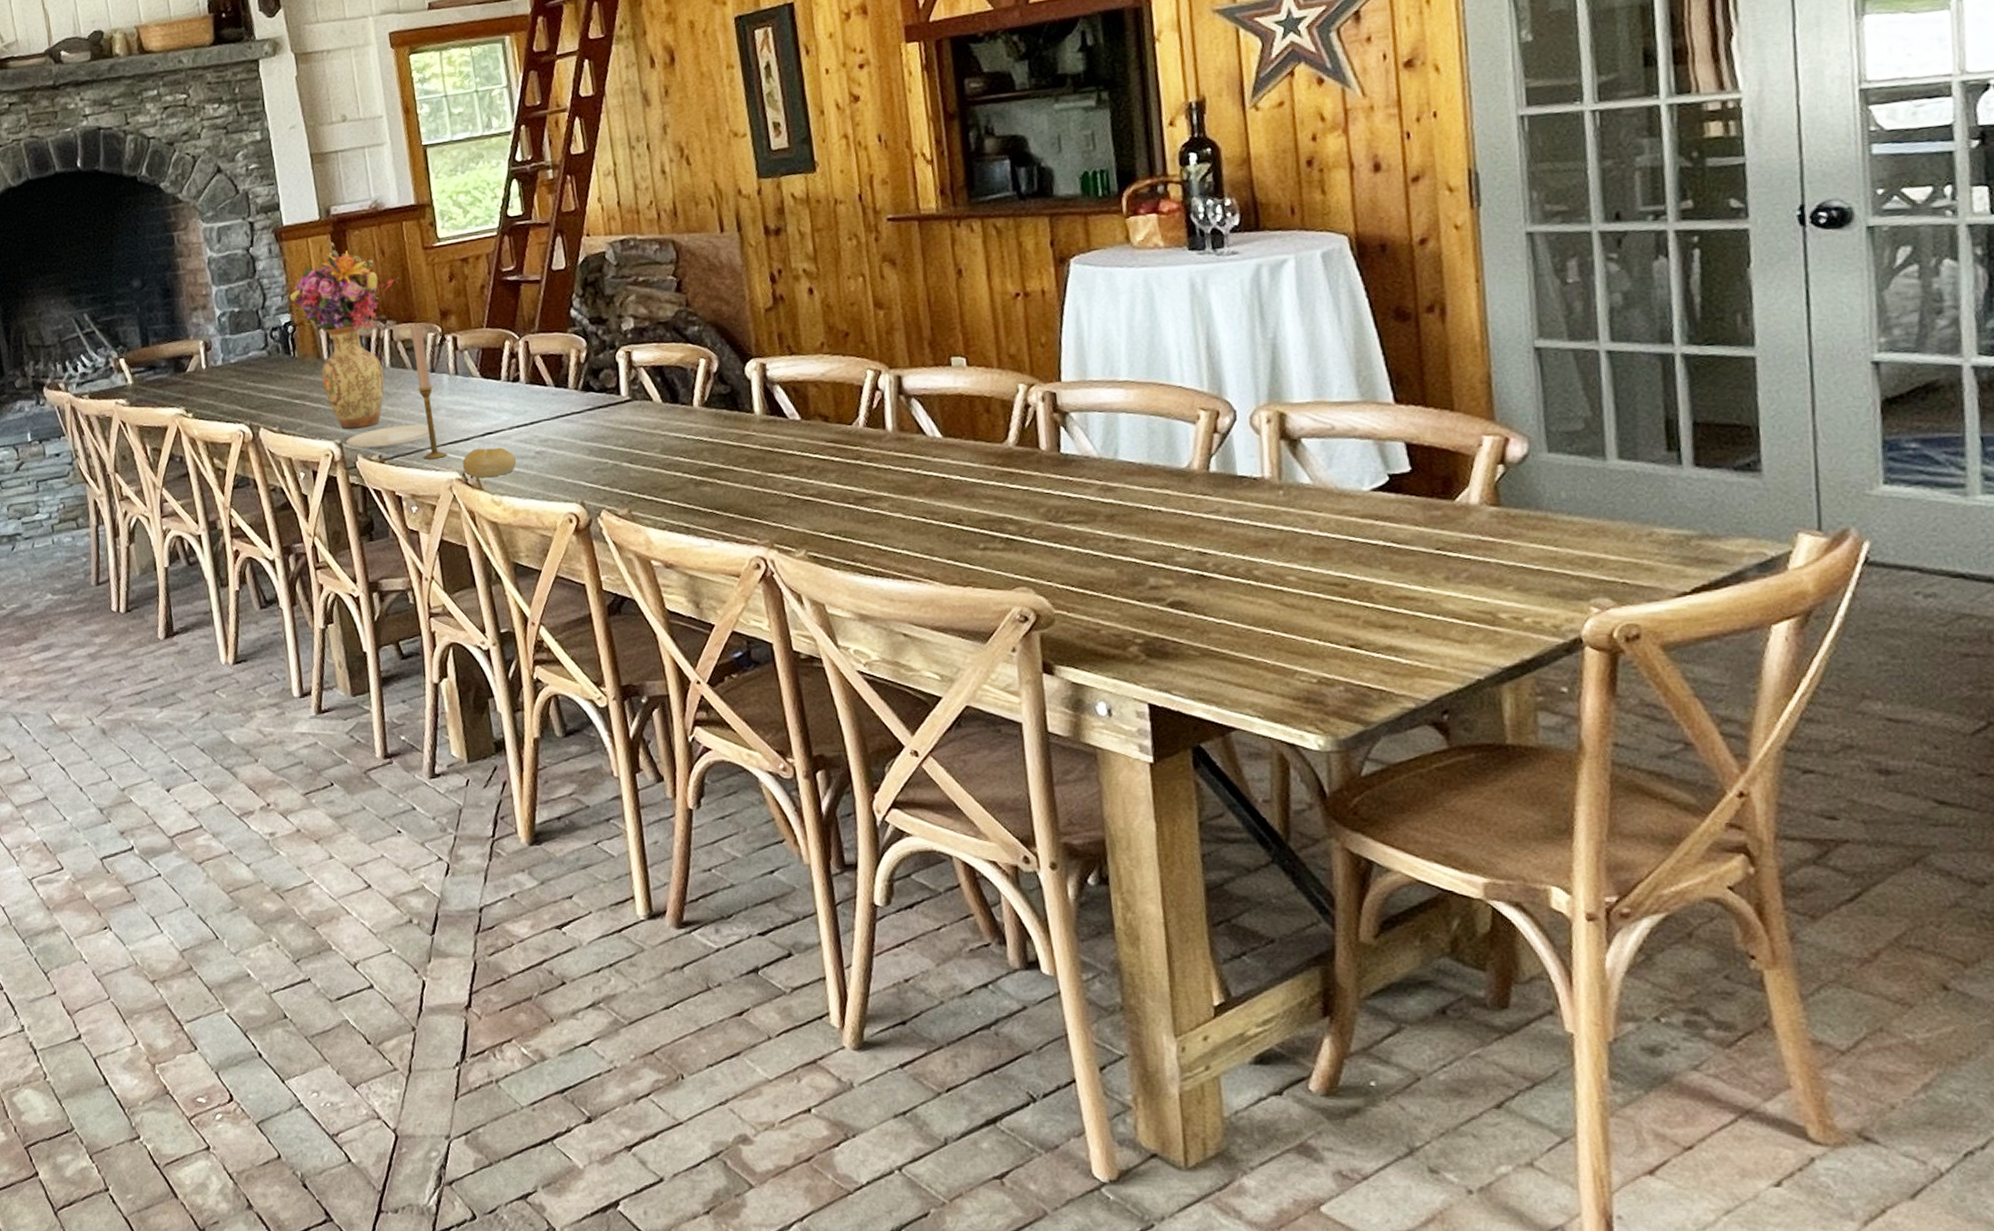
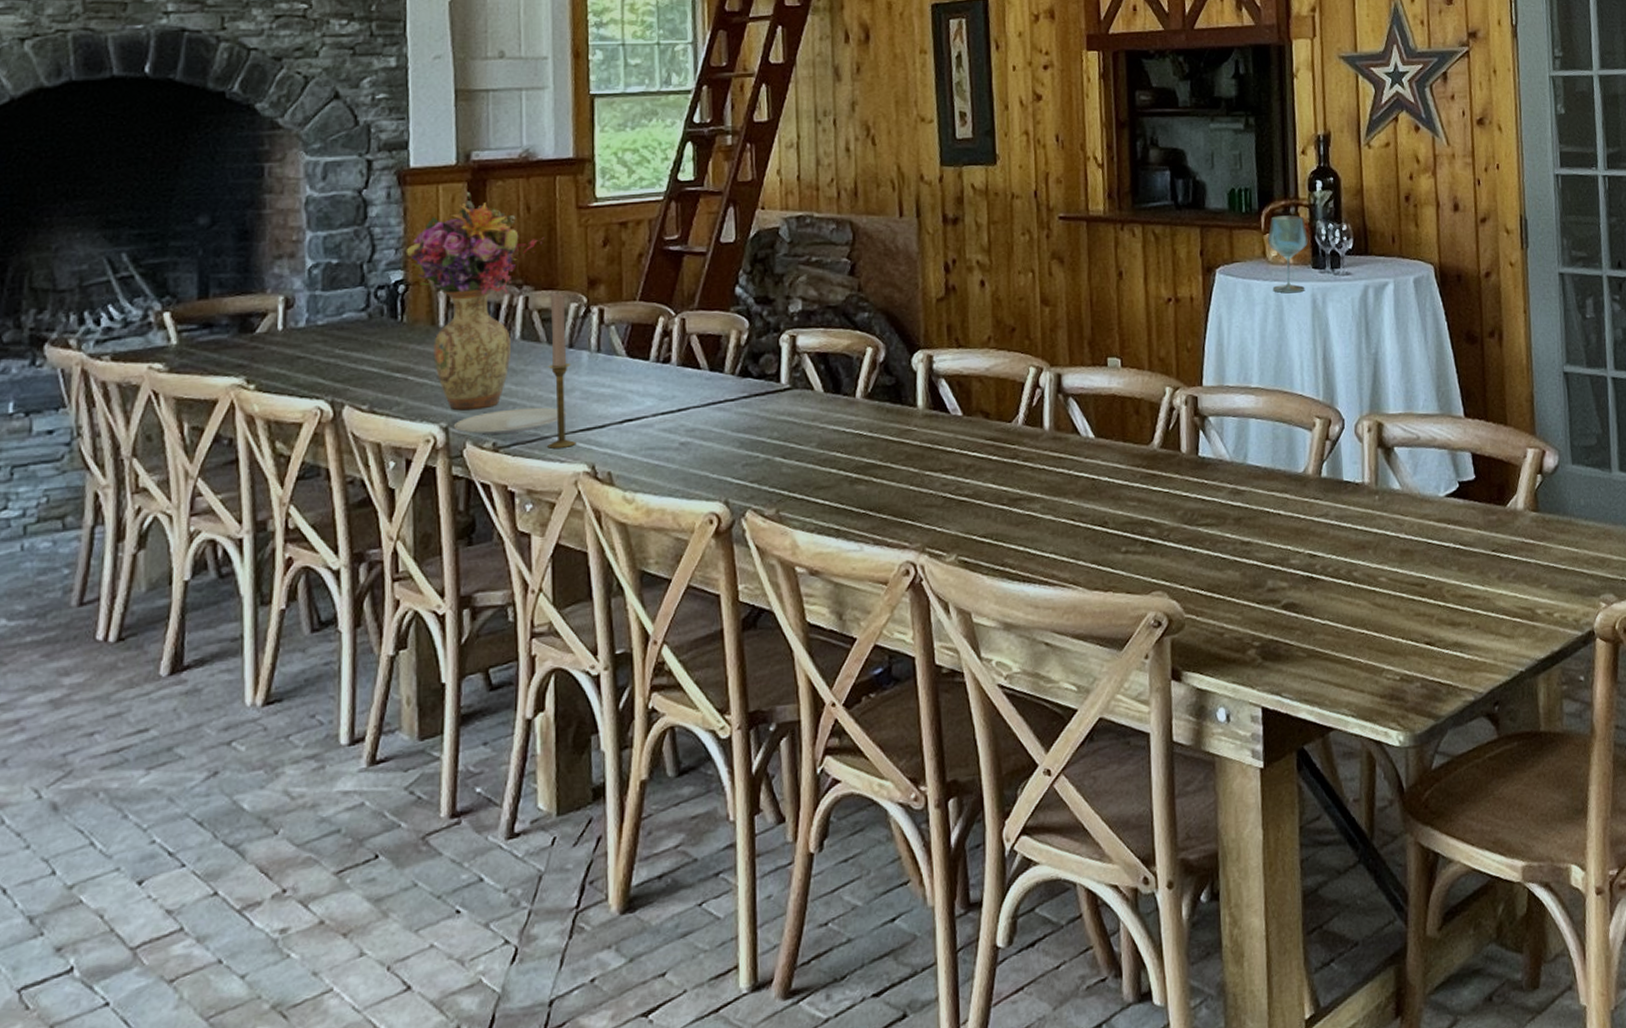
bread roll: present [462,447,517,478] -> none [594,437,657,472]
wine glass: none [1130,194,1182,279] -> present [1267,215,1308,293]

